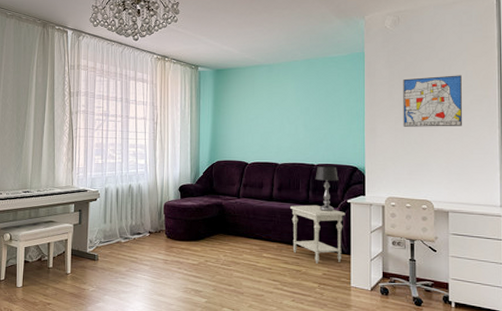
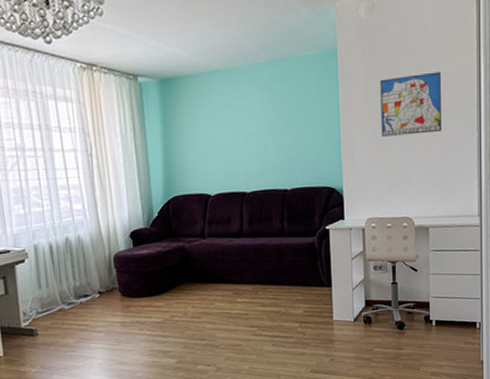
side table: present [290,205,346,264] -> none [264,236,324,301]
table lamp: present [315,166,338,212] -> none [289,189,315,243]

